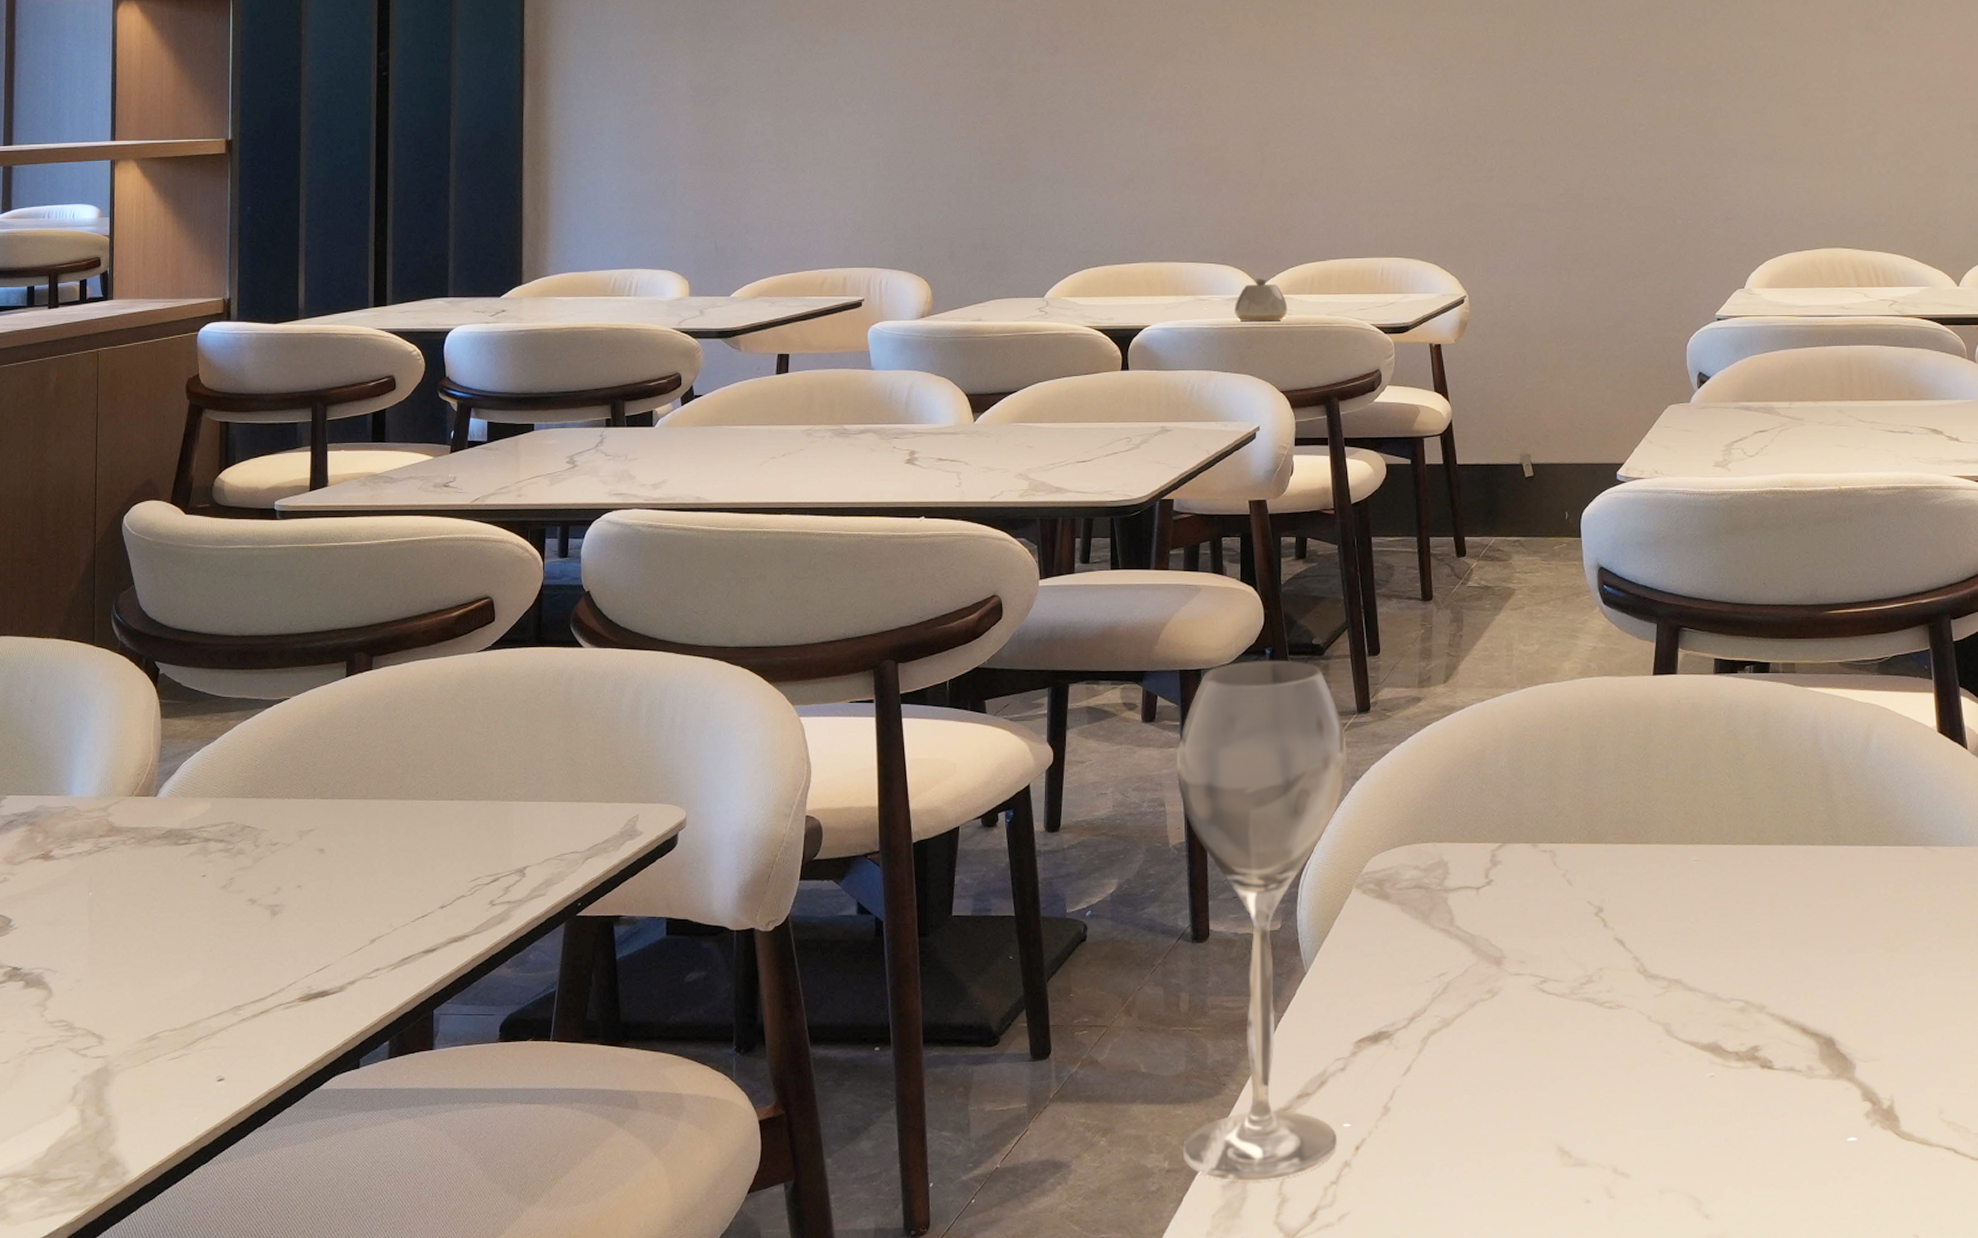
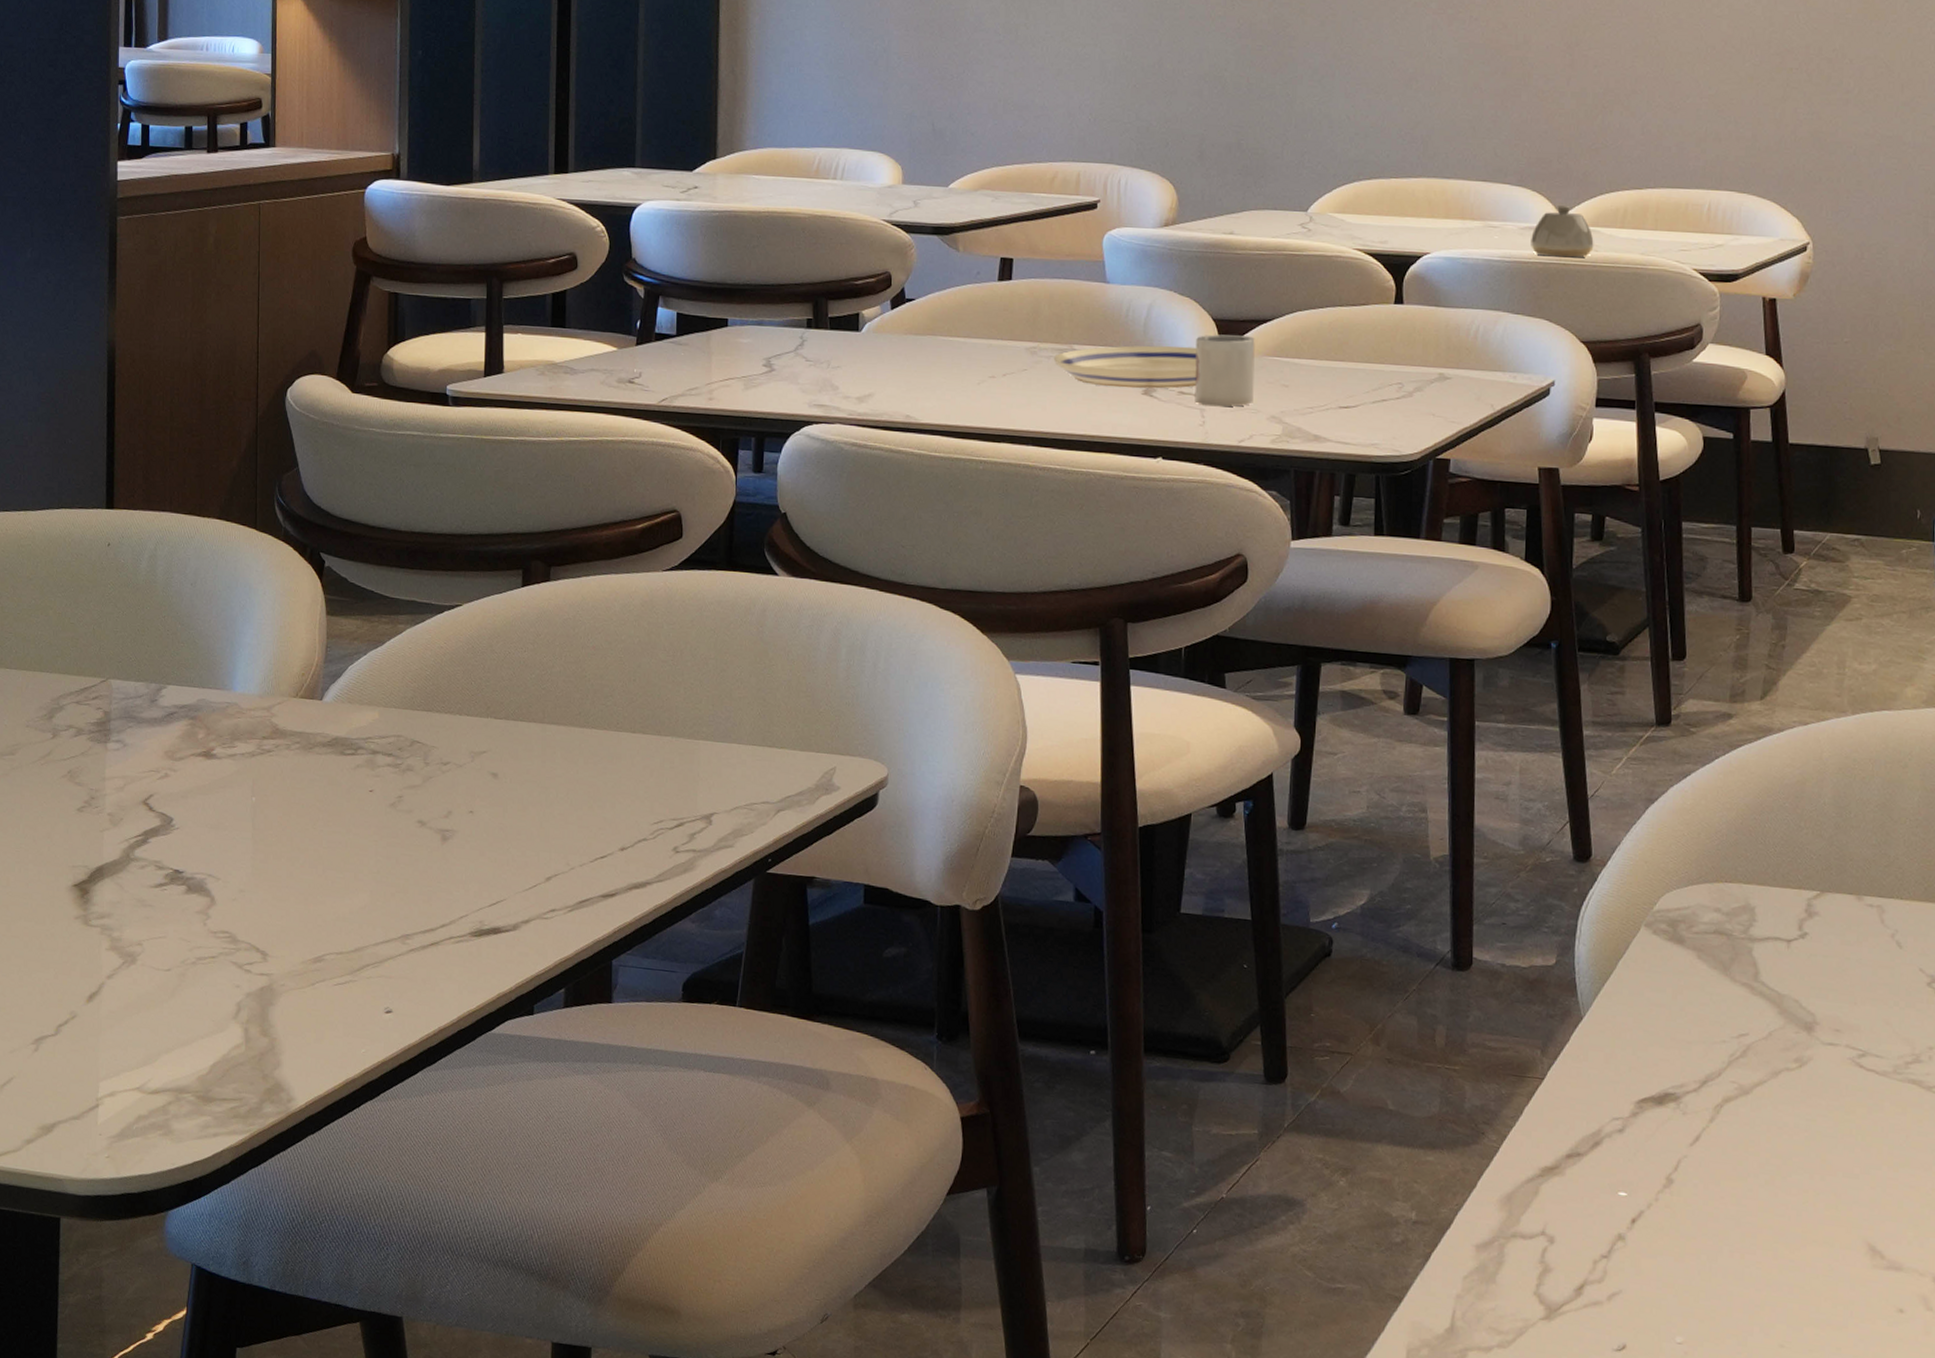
plate: none [826,419,953,459] -> present [1053,345,1197,389]
cup: none [951,407,1003,469] -> present [1194,334,1255,407]
wineglass: present [1177,660,1347,1182] -> none [1432,654,1642,1247]

